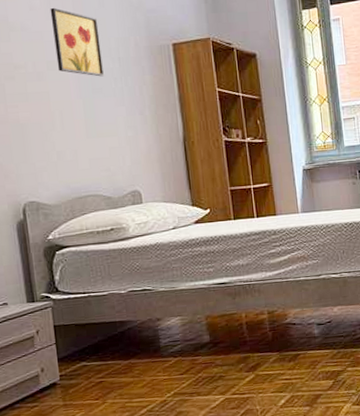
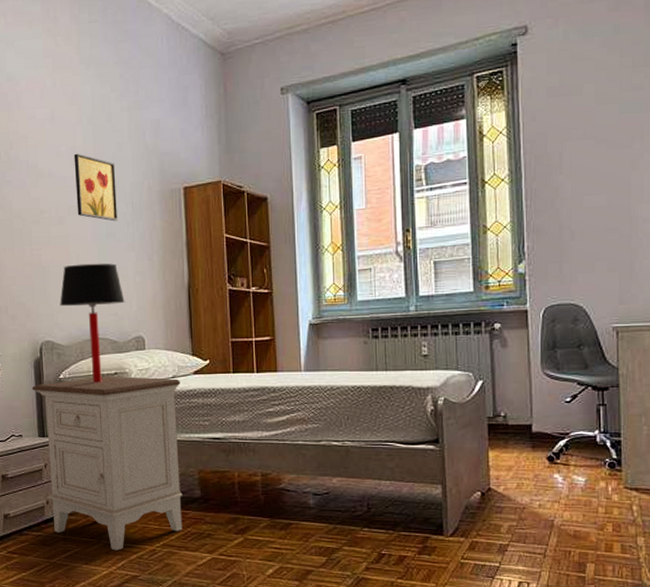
nightstand: none [16,229,193,408] -> present [32,376,183,551]
table lamp: none [43,119,117,241] -> present [60,263,125,383]

